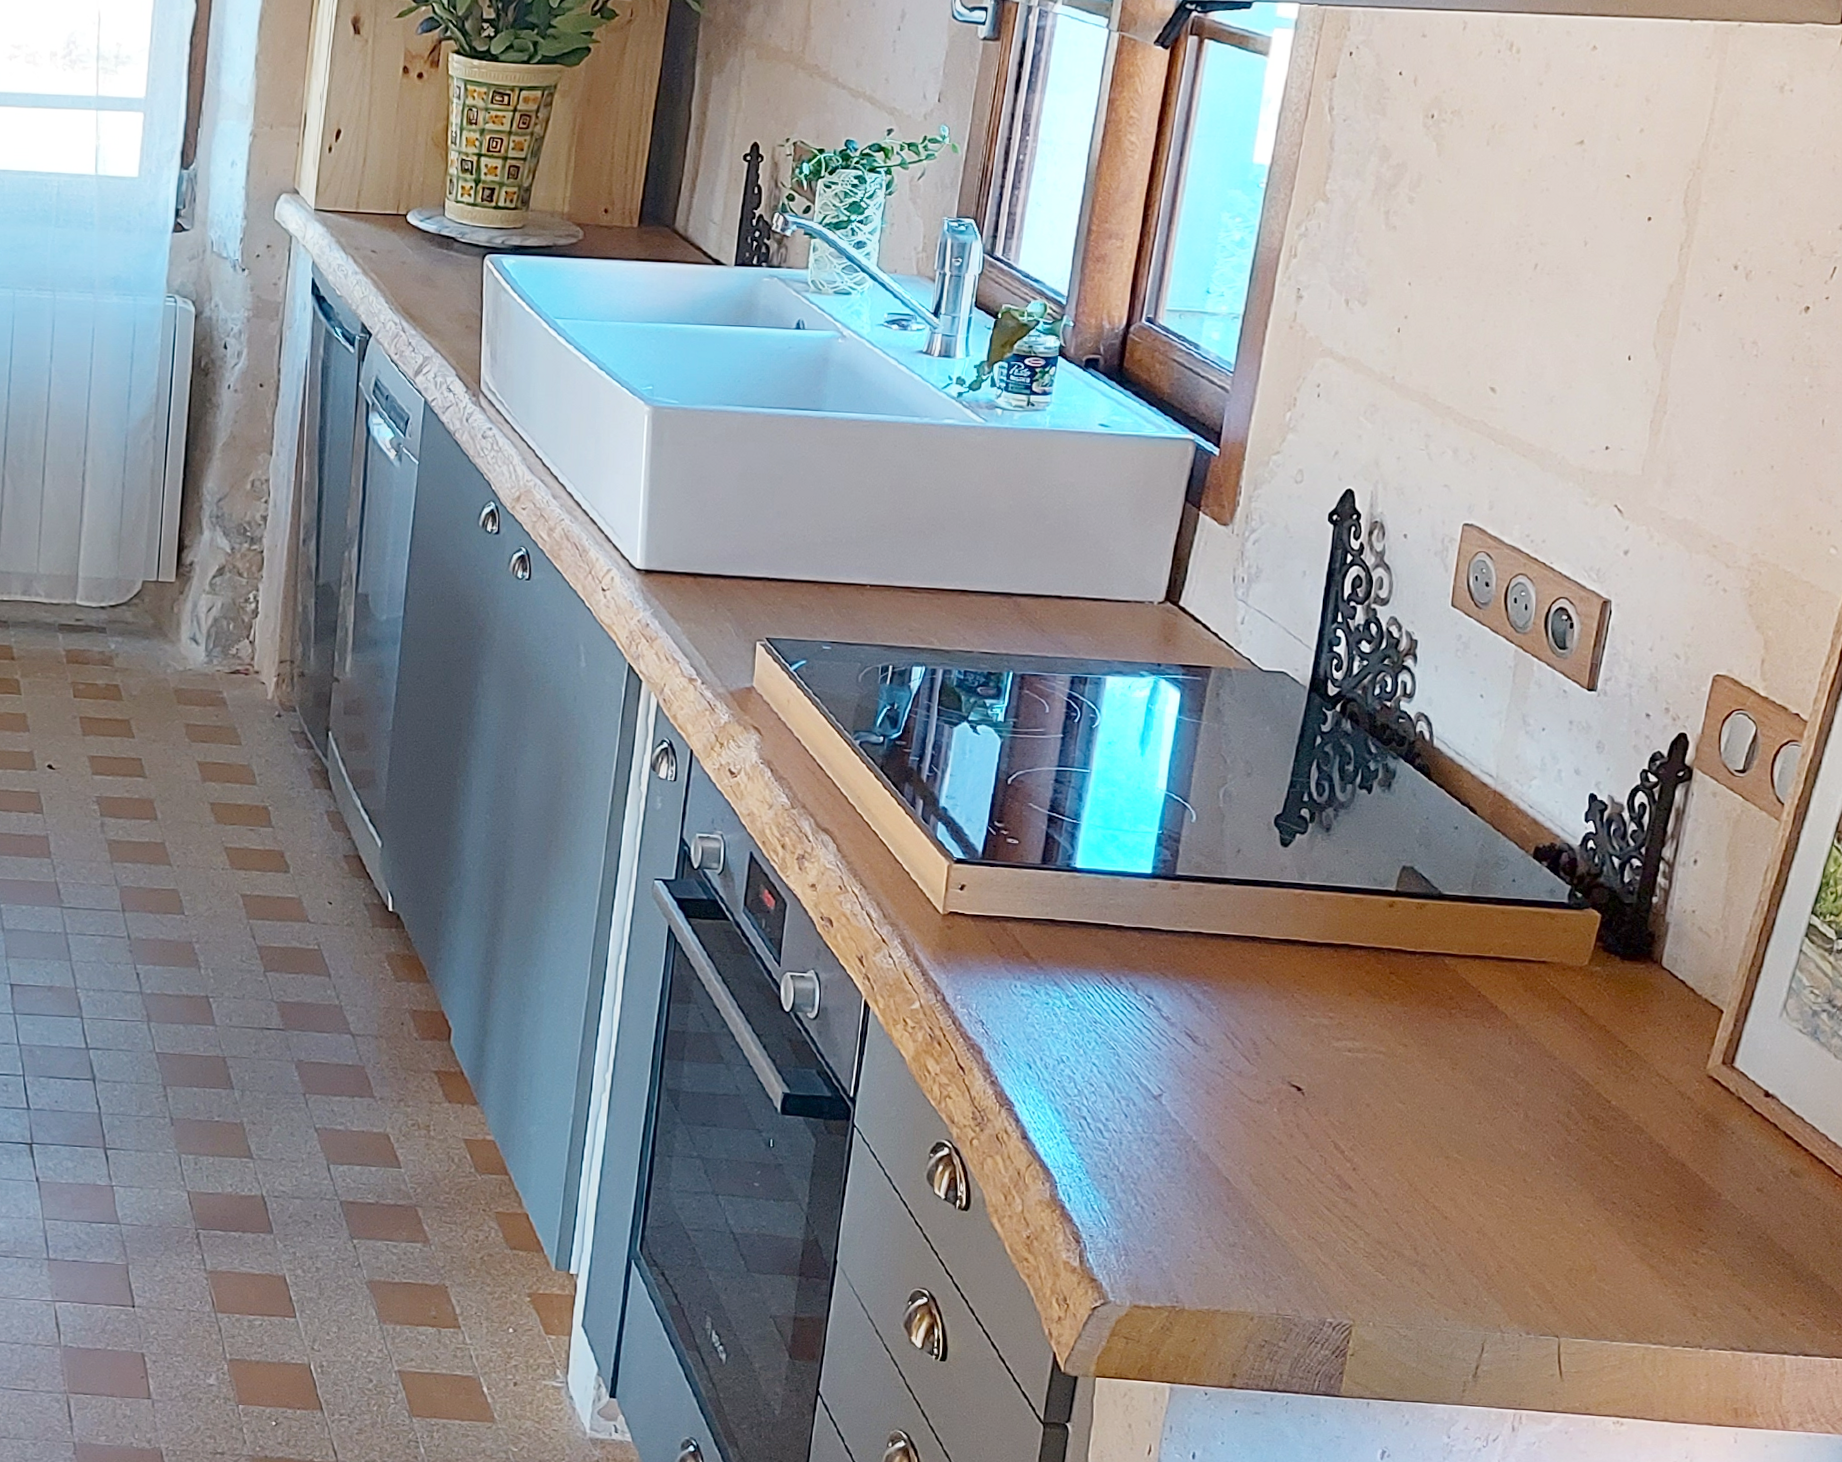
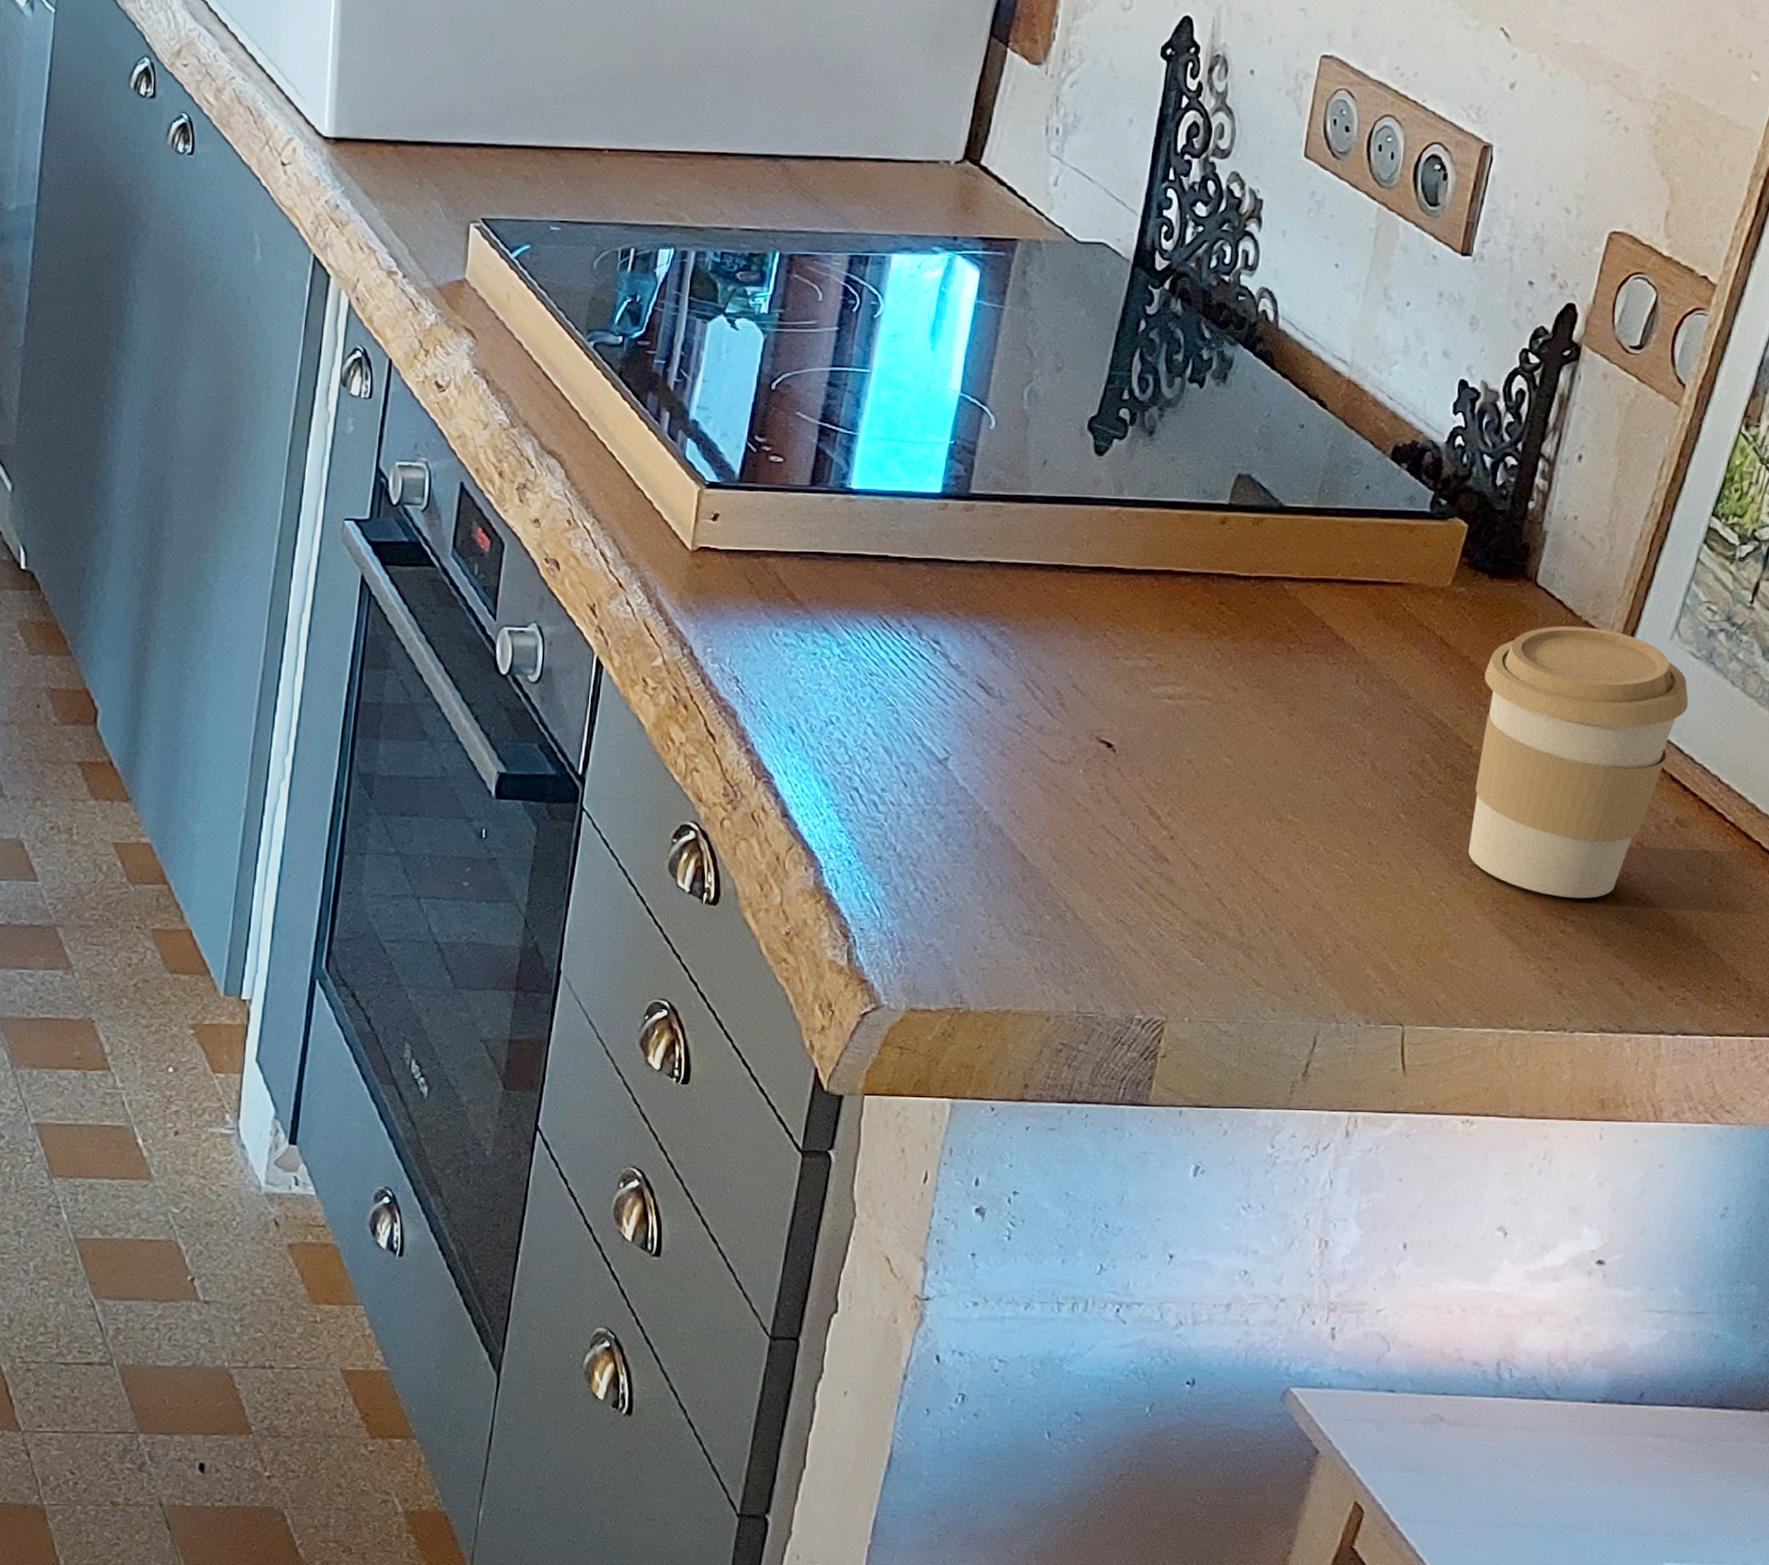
coffee cup: none [1611,1002,1797,1235] -> present [1468,625,1689,899]

